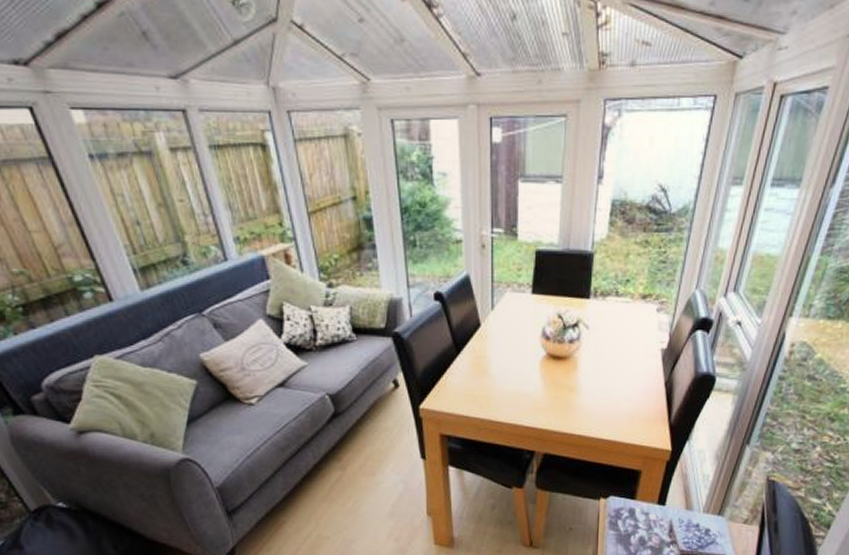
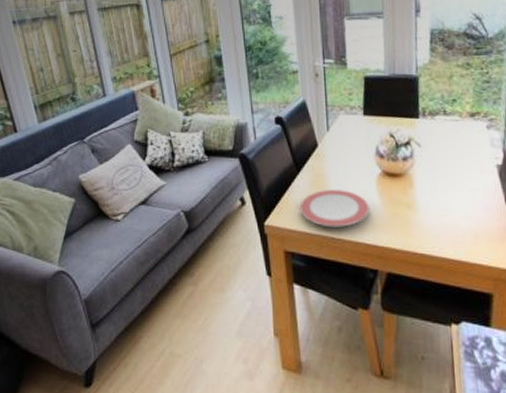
plate: none [458,371,531,410] -> present [299,189,369,227]

